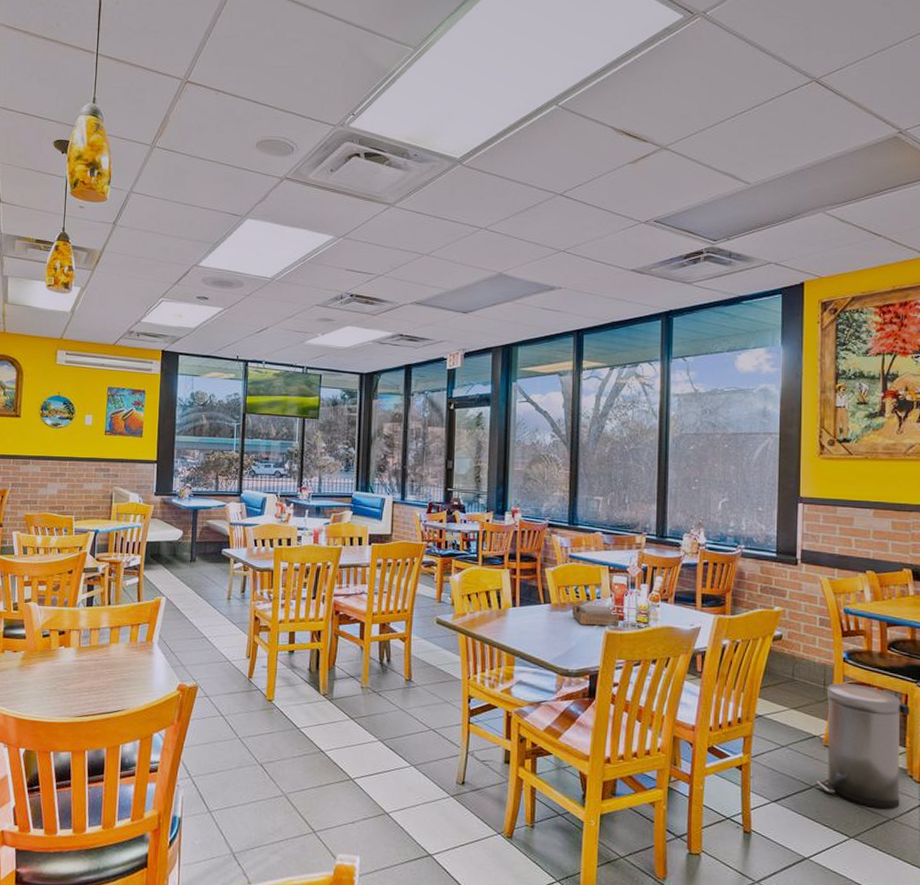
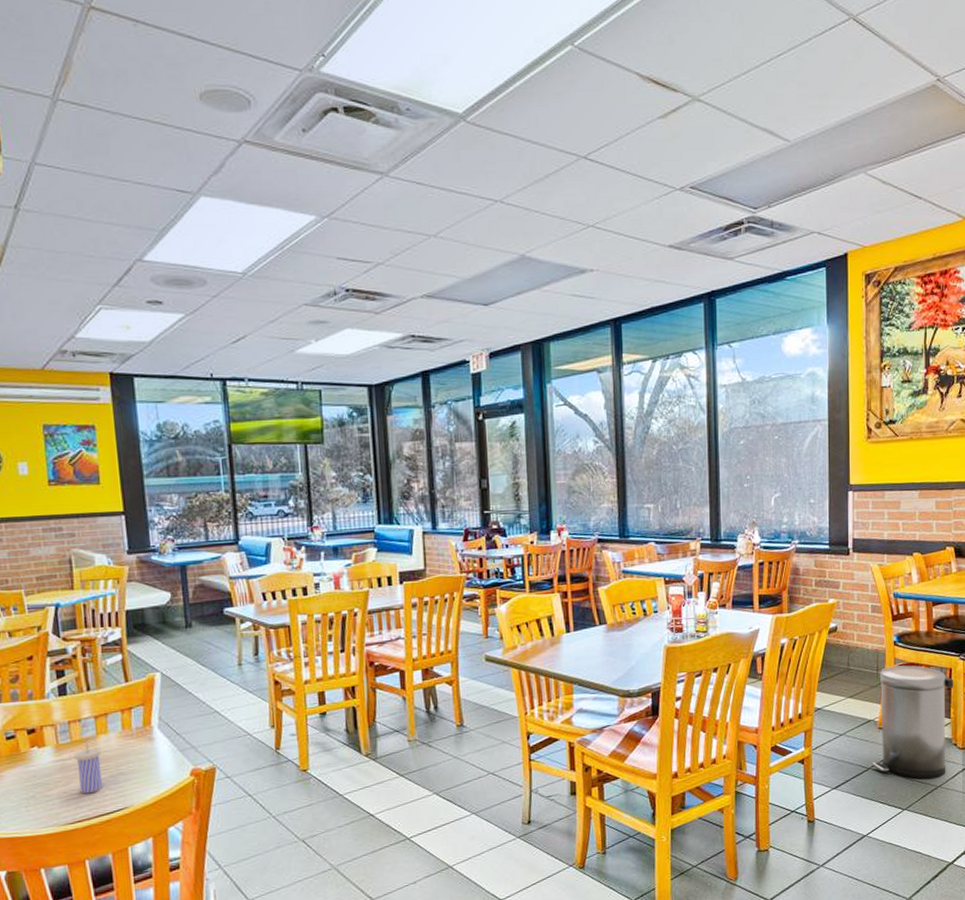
beverage cup: none [90,645,111,693] -> present [74,738,103,794]
napkin holder: present [571,604,620,627] -> none [628,619,679,643]

